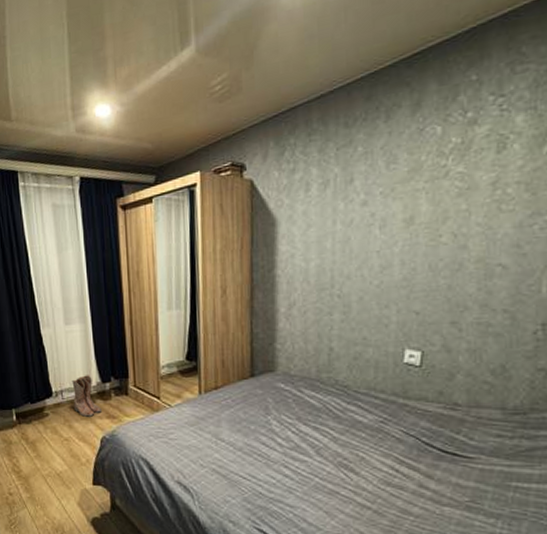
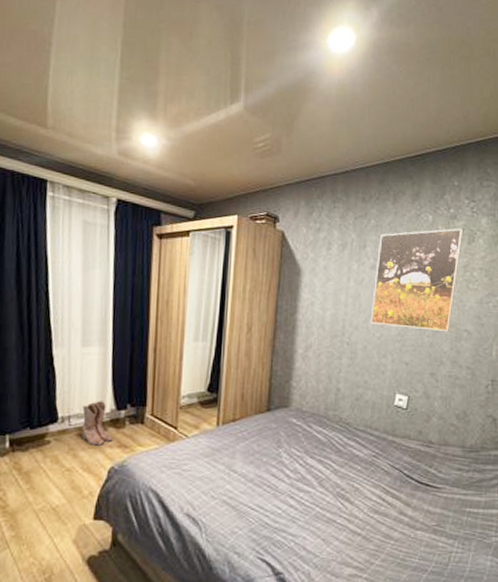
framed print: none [365,134,489,271] -> present [370,228,464,331]

